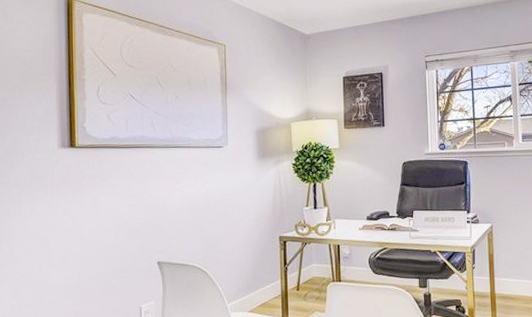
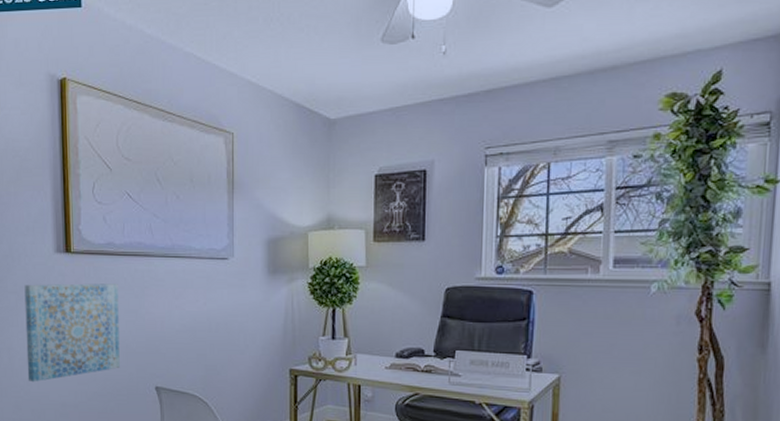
wall art: none [27,173,123,268] -> present [24,283,120,383]

